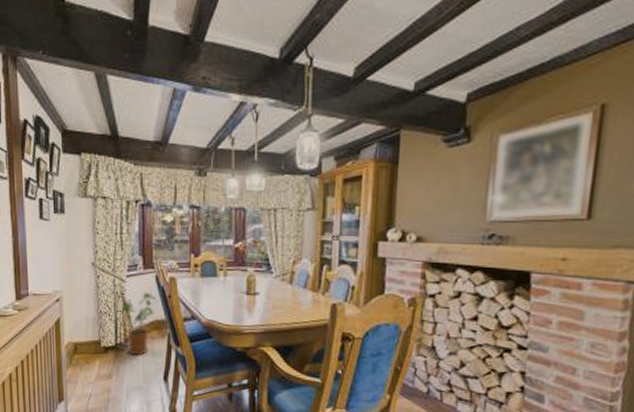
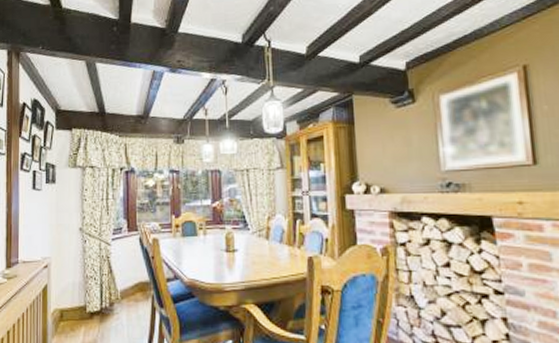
house plant: present [121,292,156,356] -> none [106,254,140,320]

